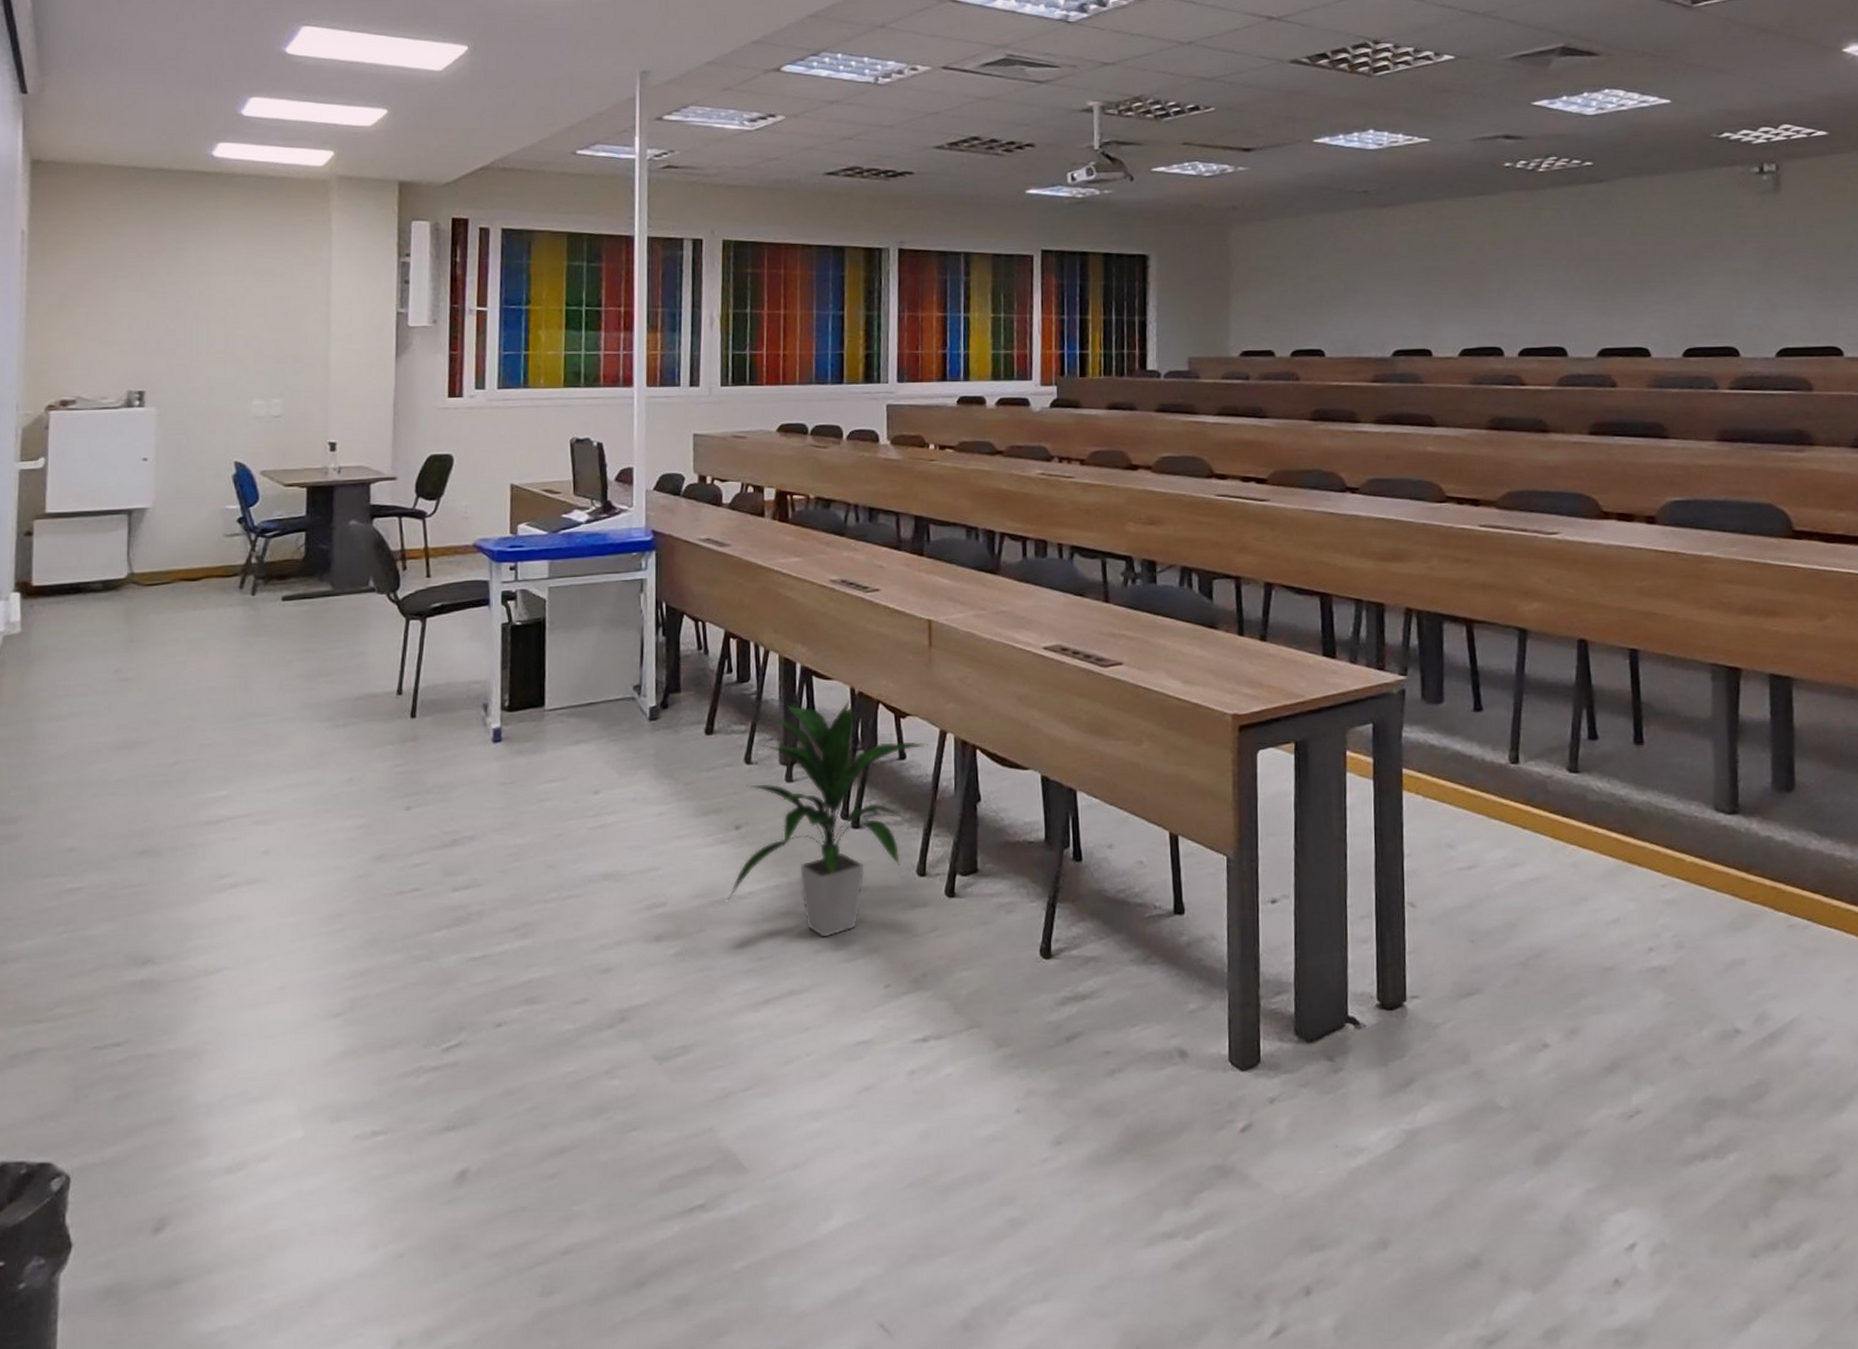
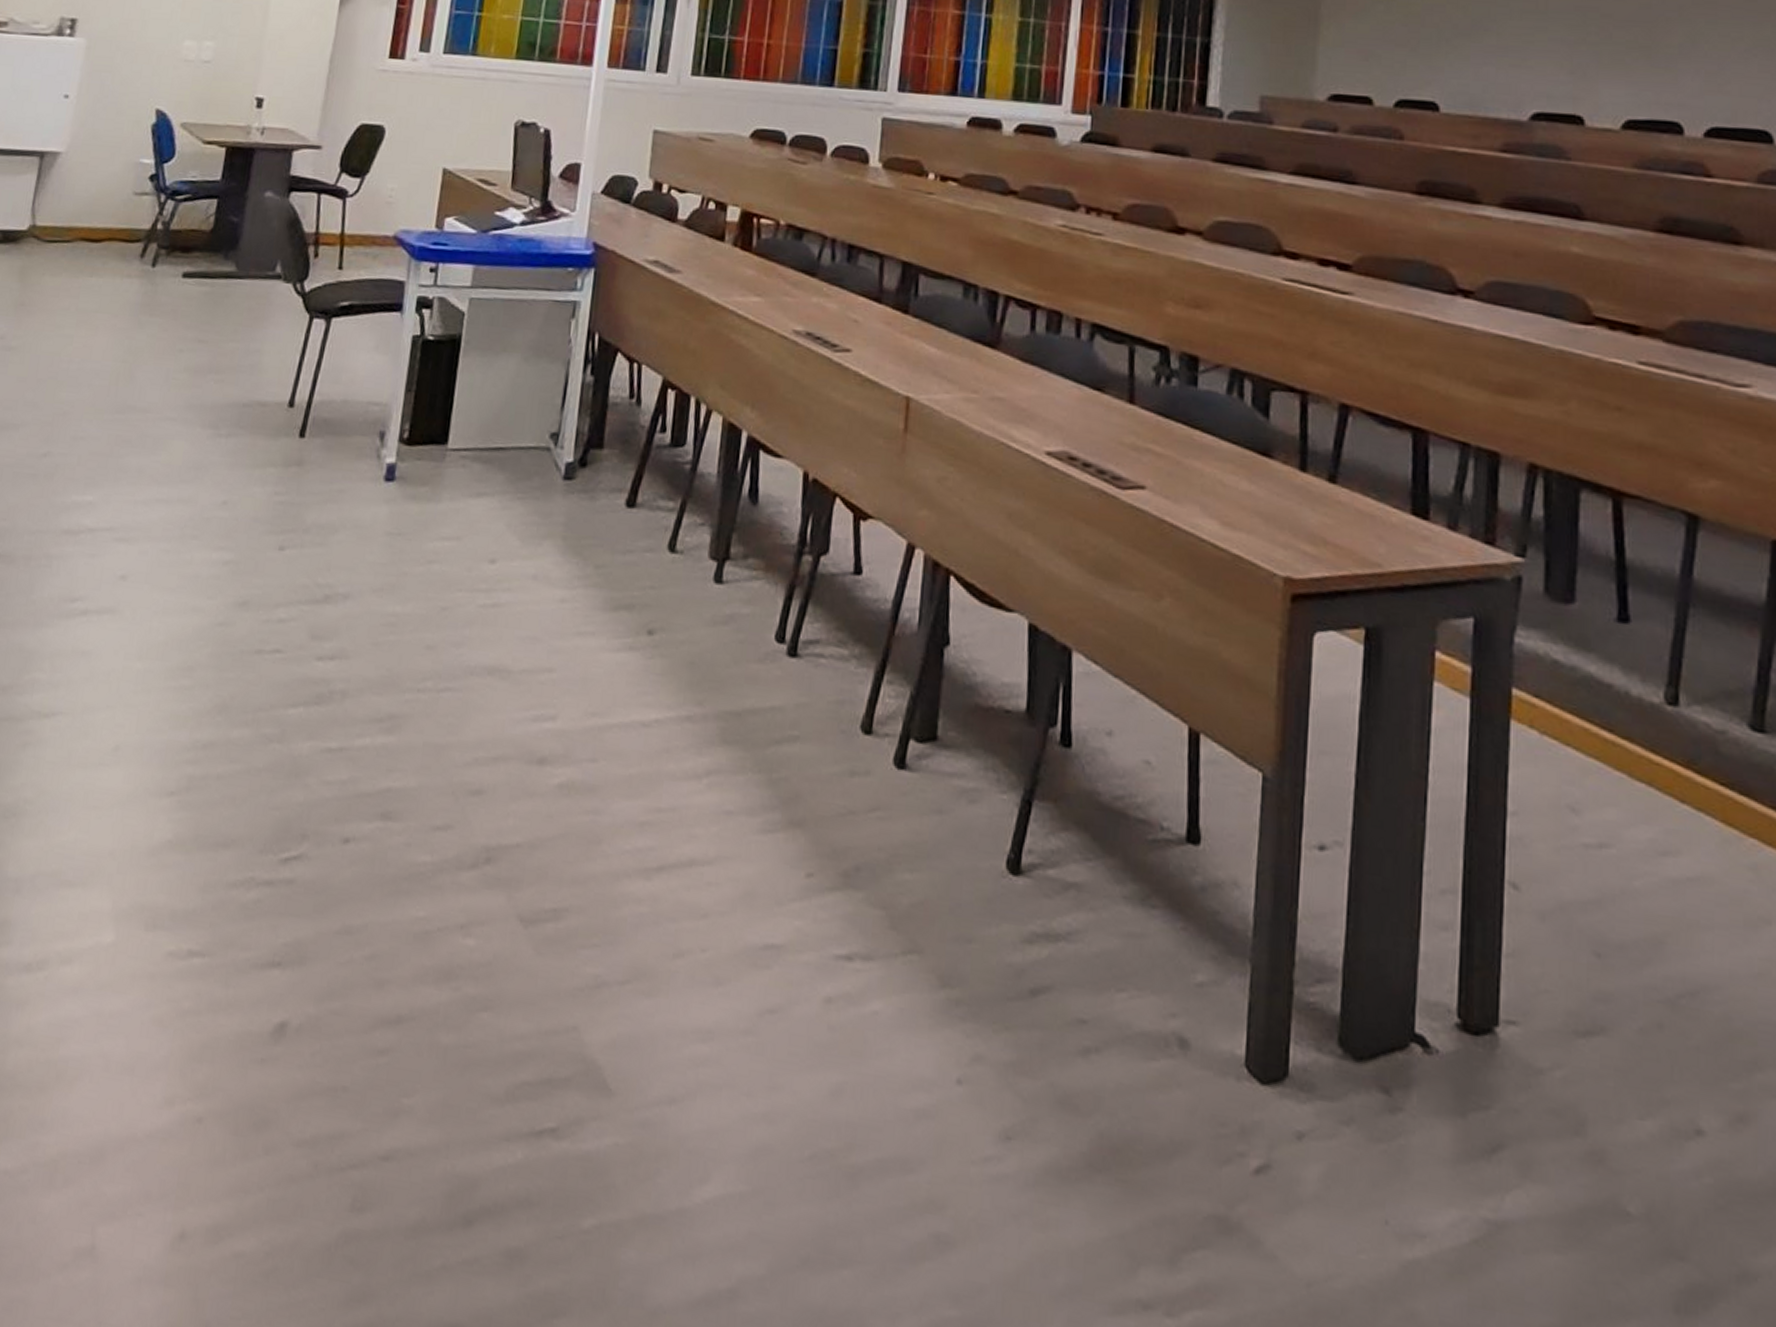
indoor plant: present [728,697,929,937] -> none [629,483,892,796]

